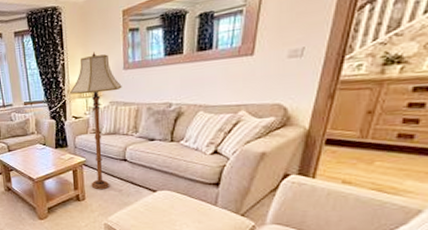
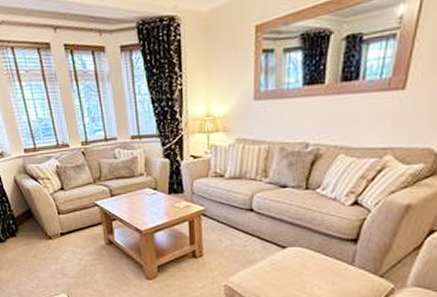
floor lamp: present [70,52,122,190] -> none [188,76,251,245]

